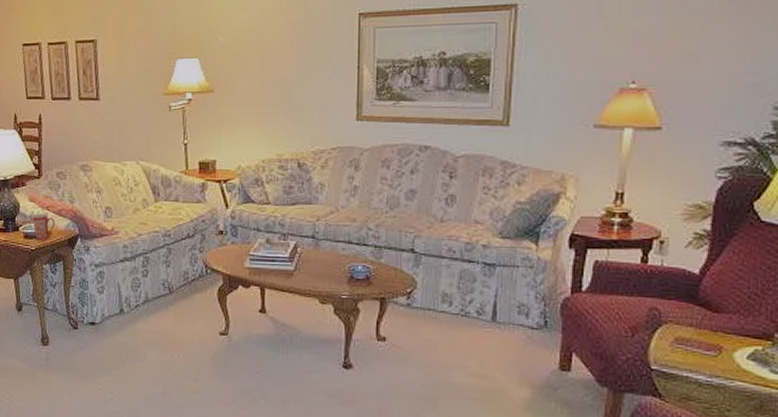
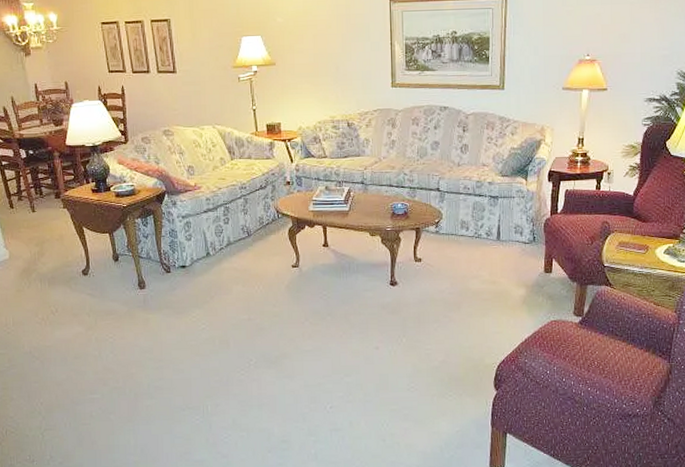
mug: present [32,213,56,240] -> none [122,174,144,198]

